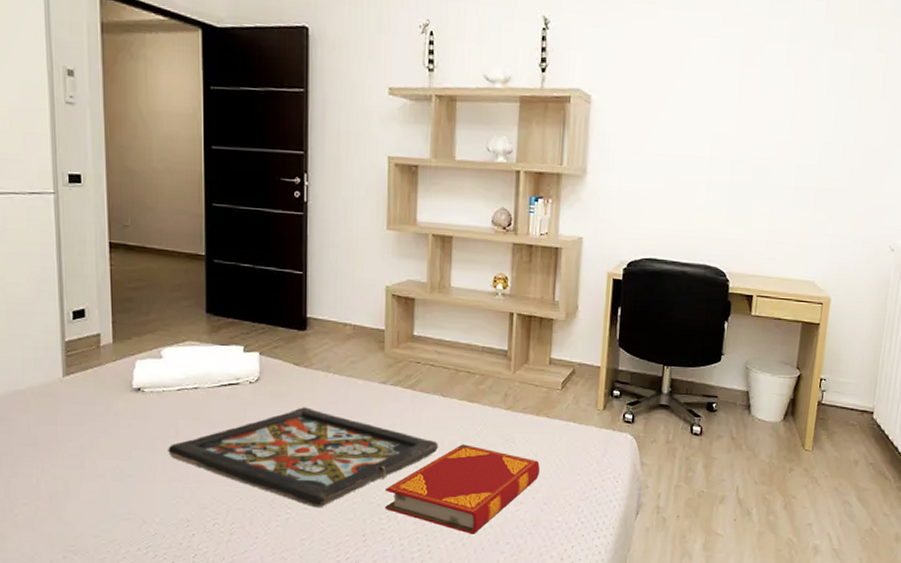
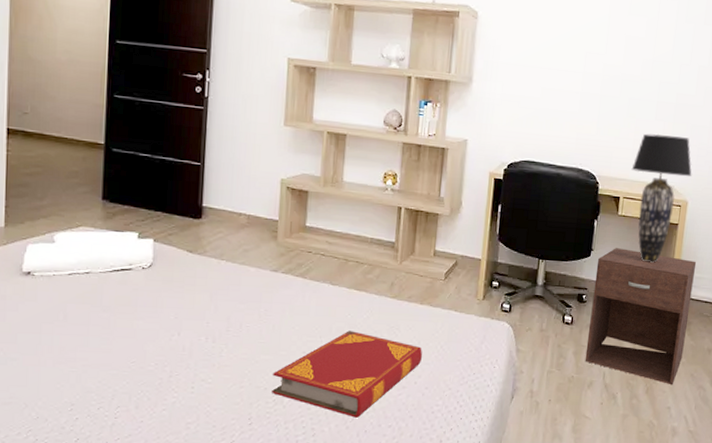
decorative tray: present [168,407,438,508] -> none [55,293,326,392]
nightstand: none [716,352,840,500] -> present [585,248,696,385]
table lamp: none [765,223,835,367] -> present [631,133,692,263]

